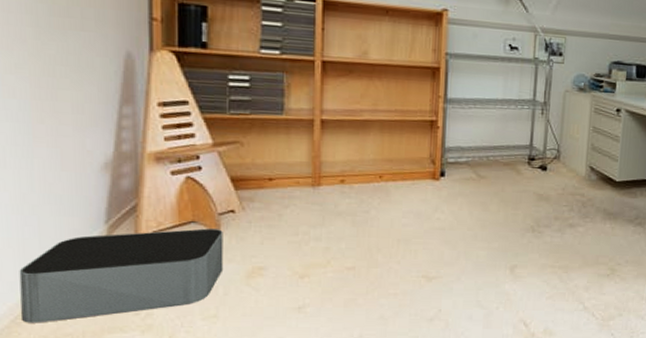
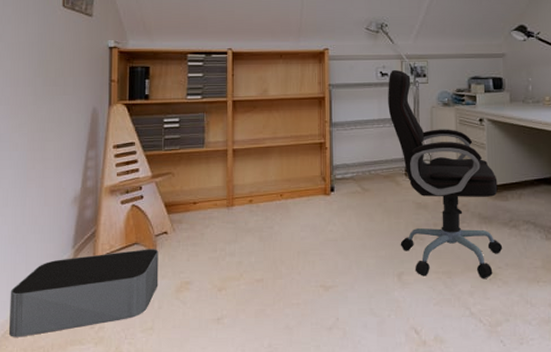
office chair: none [515,44,628,274] -> present [388,70,503,278]

